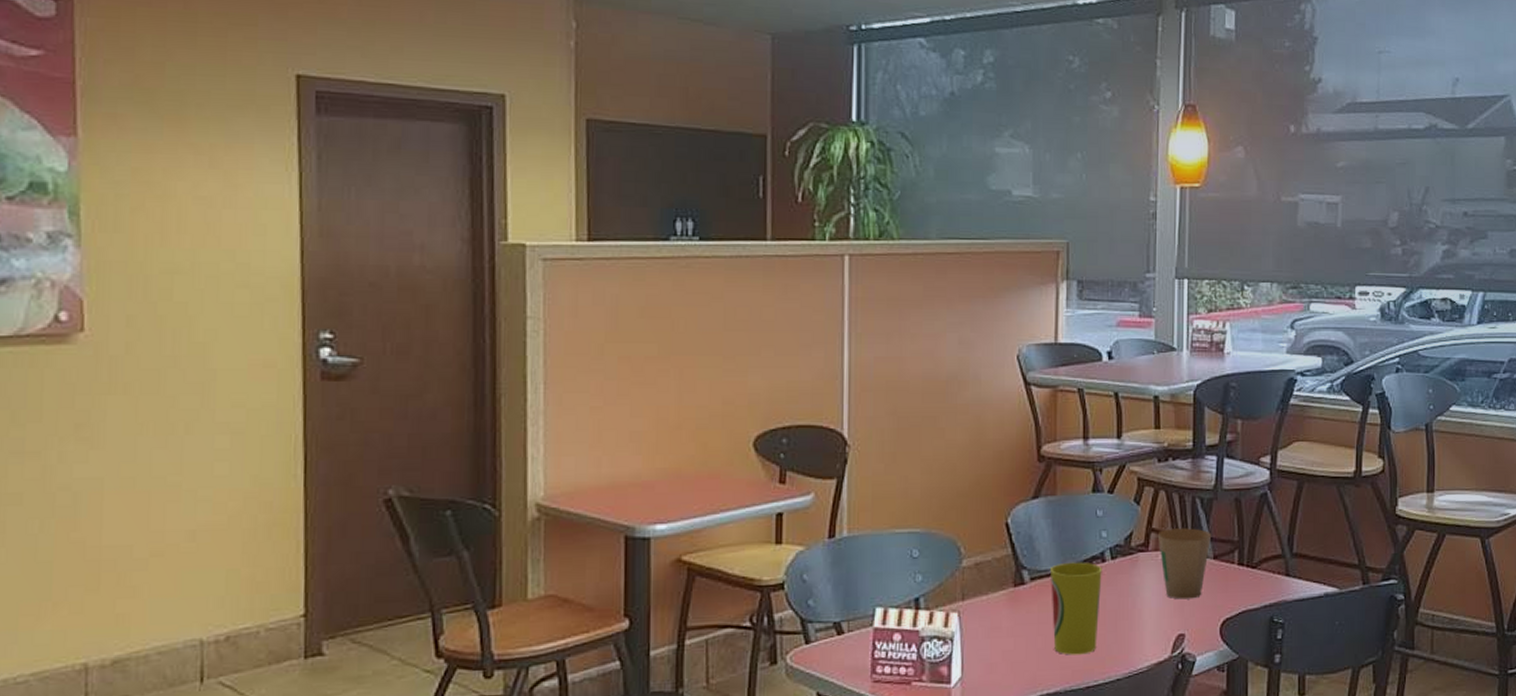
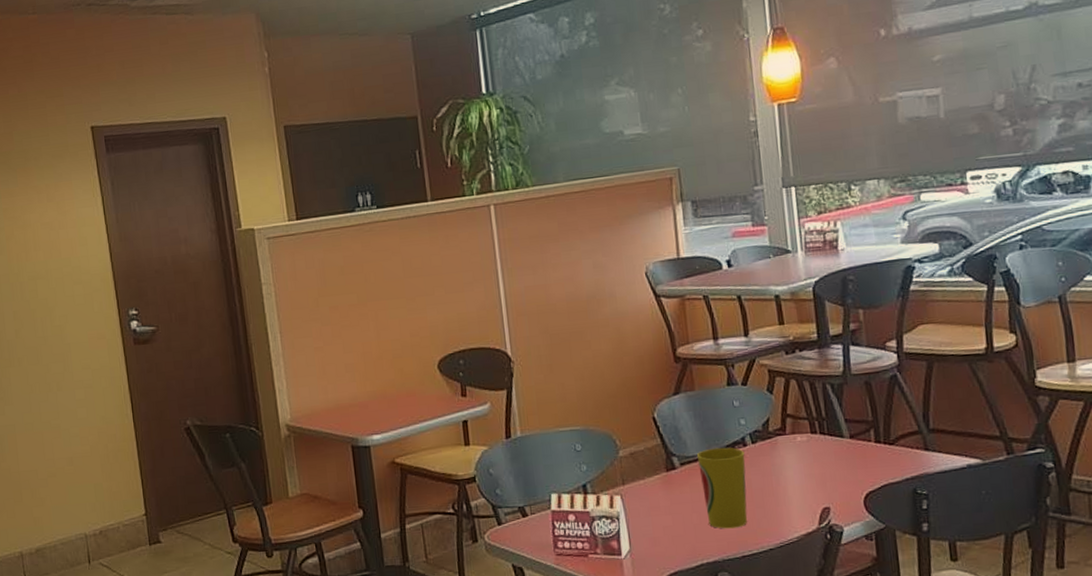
paper cup: present [1157,528,1212,600] -> none [792,411,846,477]

